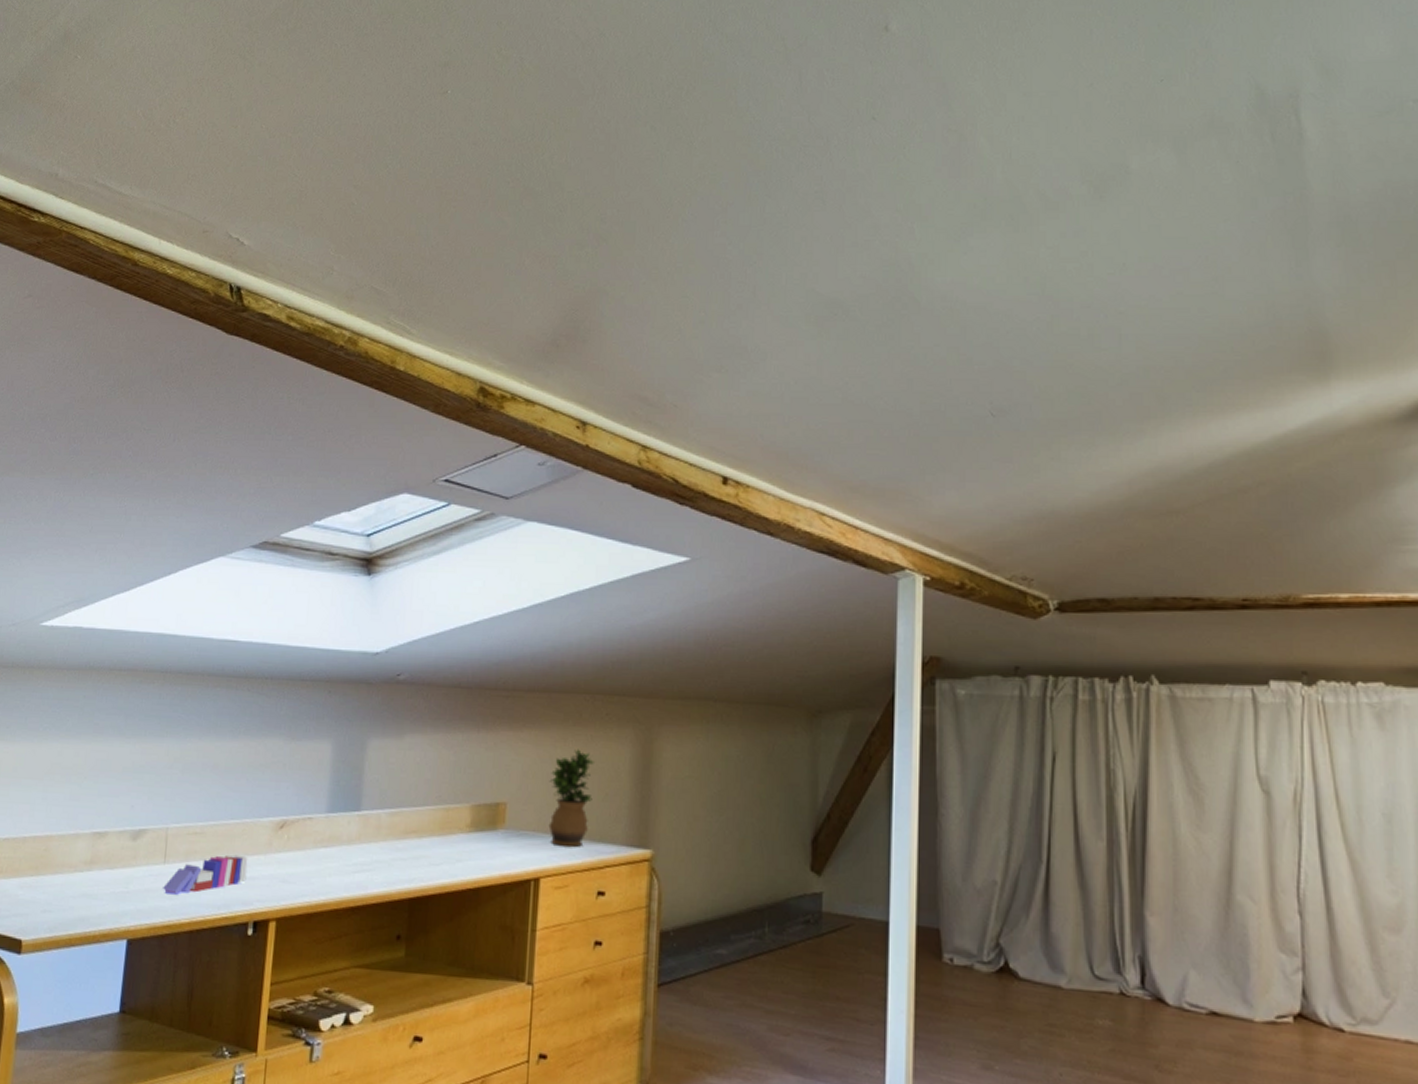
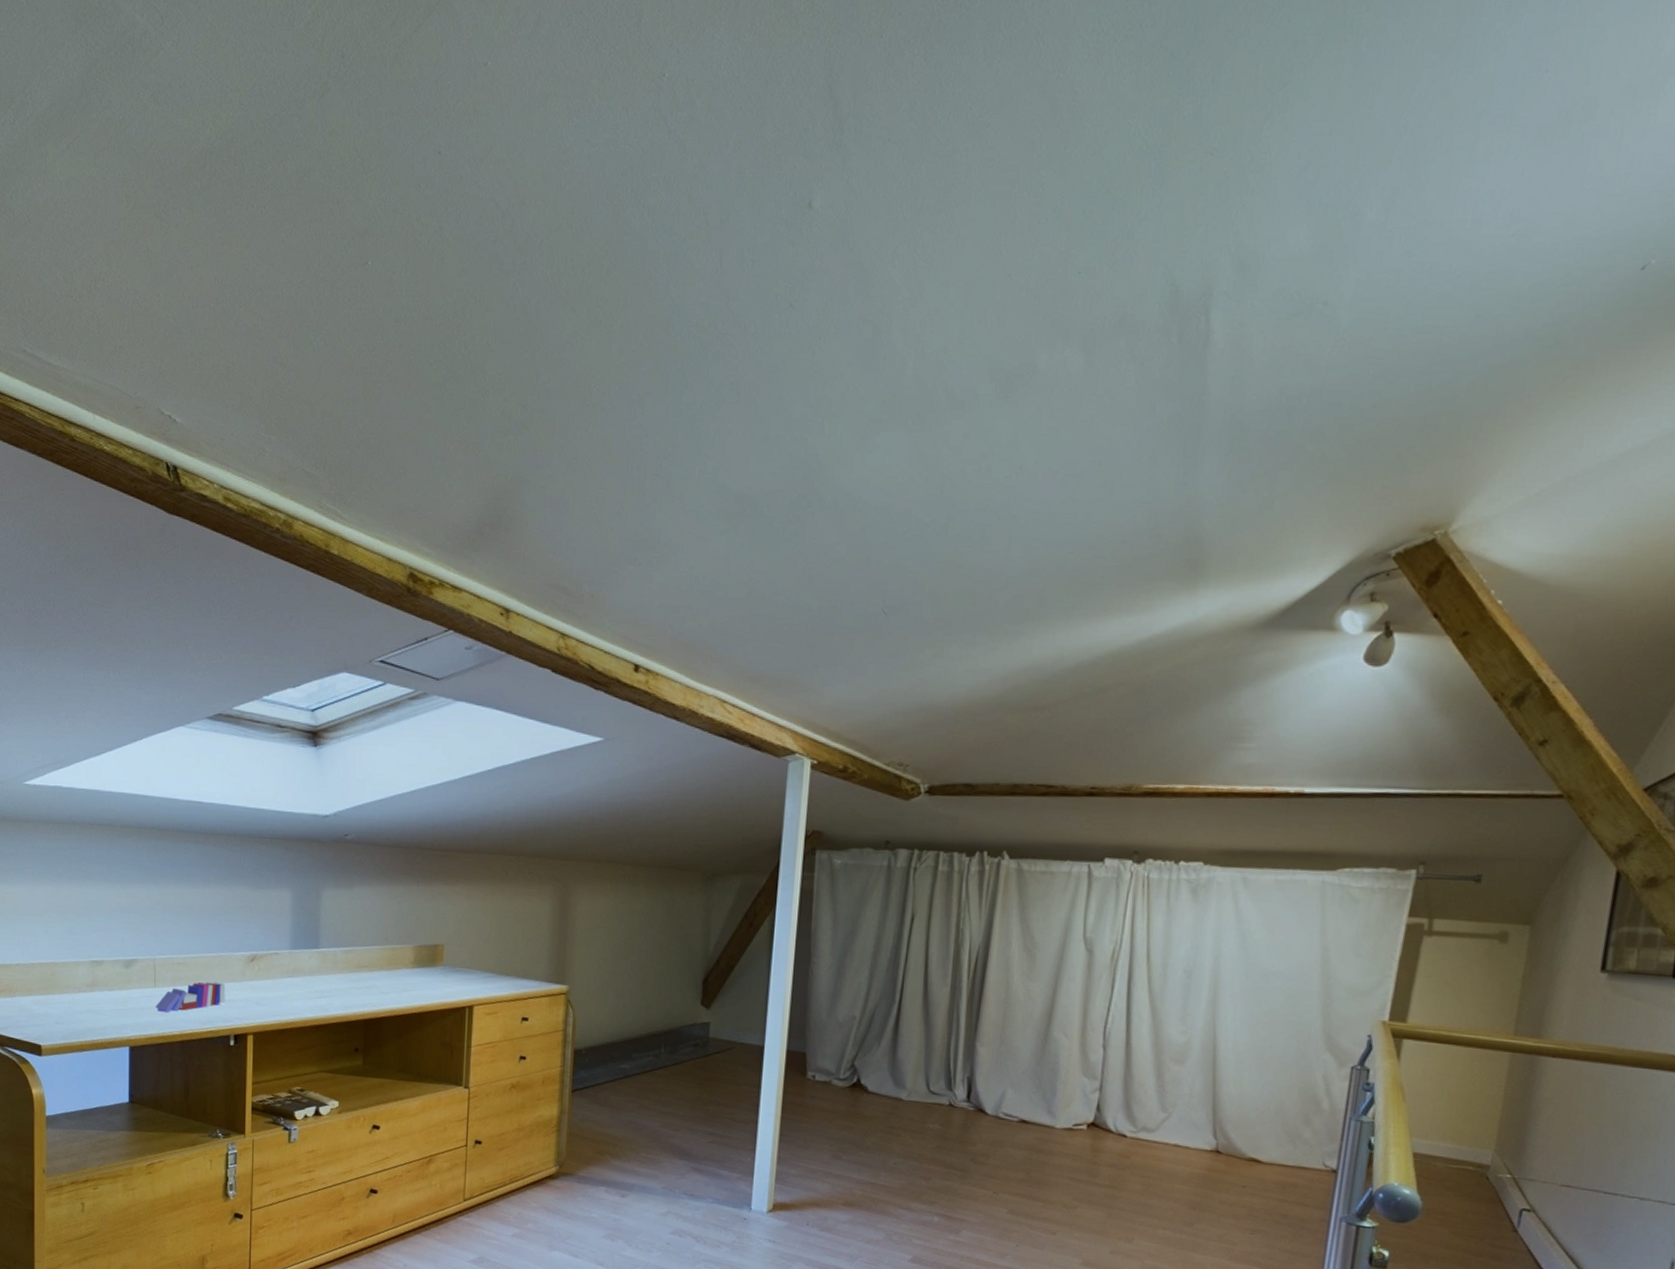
potted plant: present [548,749,594,847] -> none [480,901,519,982]

